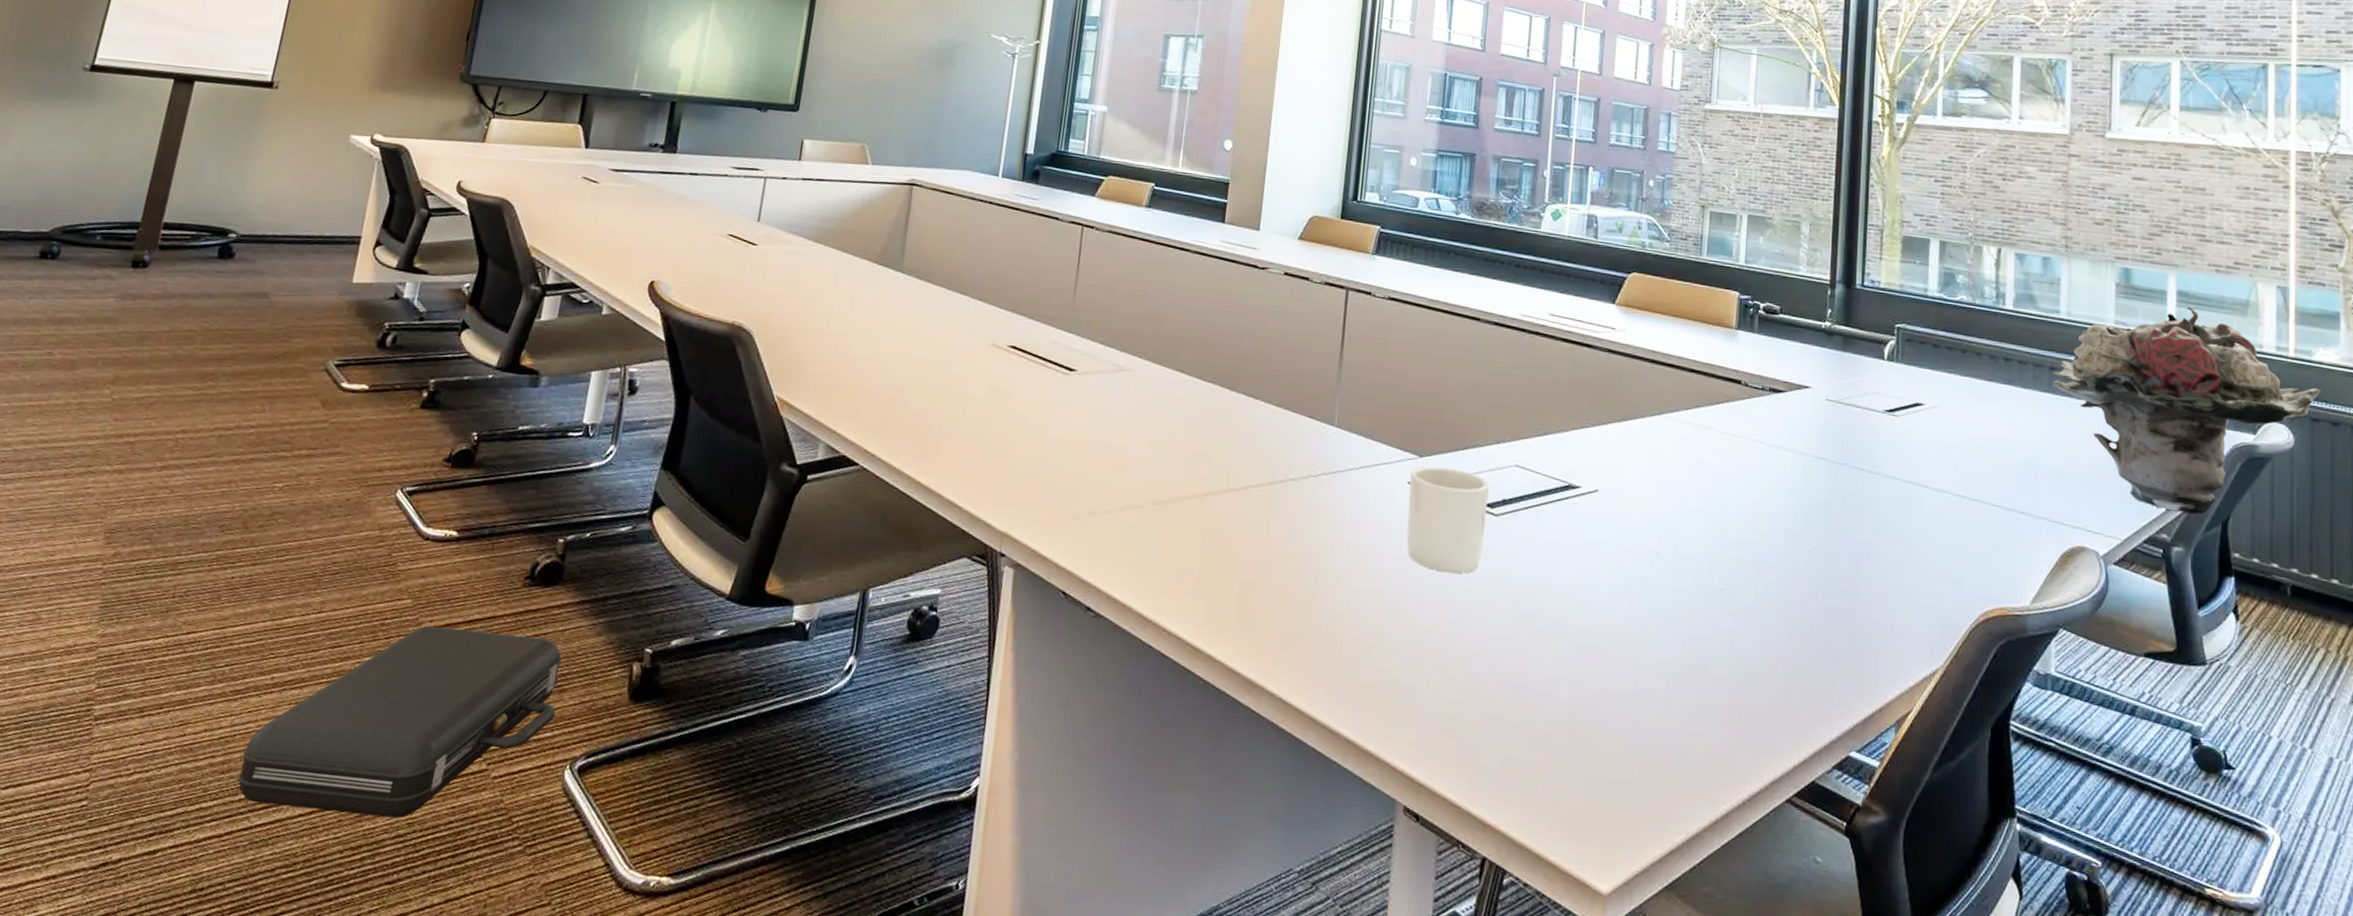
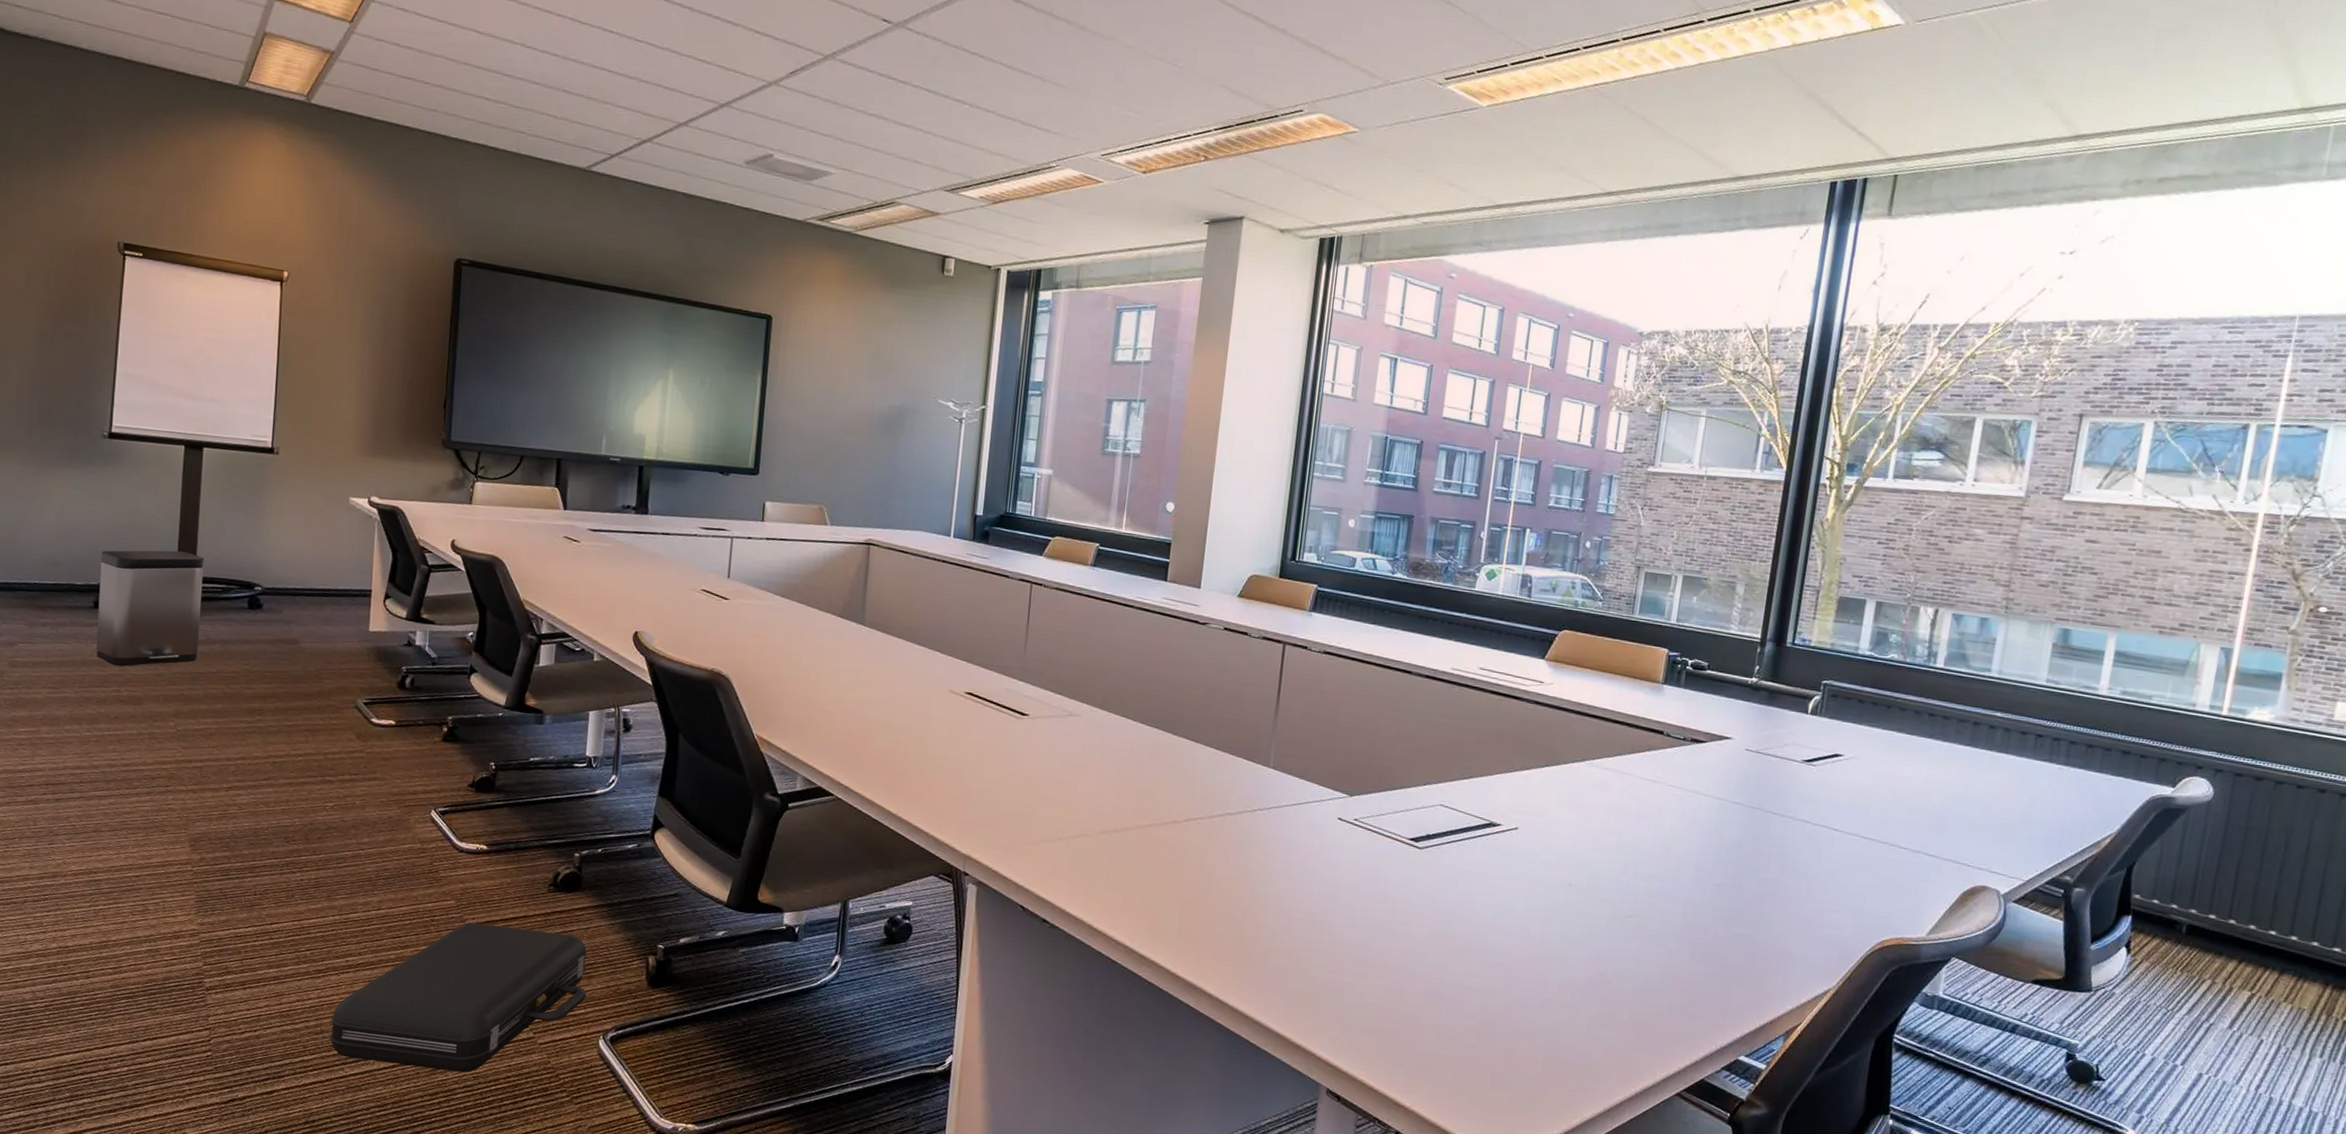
pedal bin: none [32,193,177,325] -> present [96,550,204,666]
mug: present [1406,466,1489,574] -> none [1335,804,1415,898]
flower arrangement: present [2051,307,2321,515] -> none [1973,667,2250,860]

